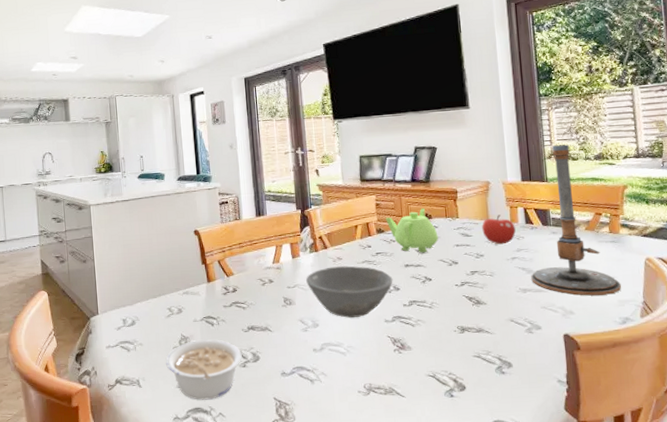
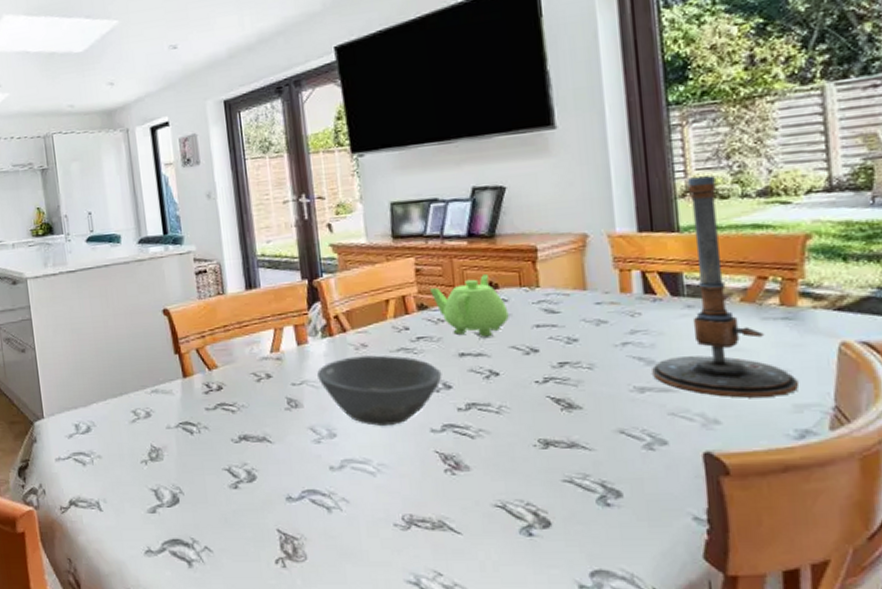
legume: present [166,339,242,400] -> none [132,451,233,530]
fruit: present [482,214,516,245] -> none [575,281,628,325]

